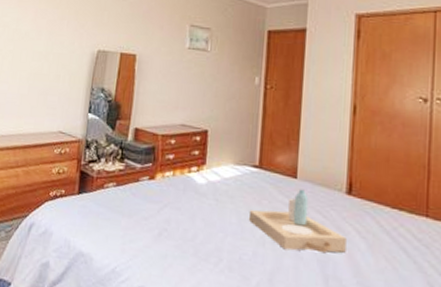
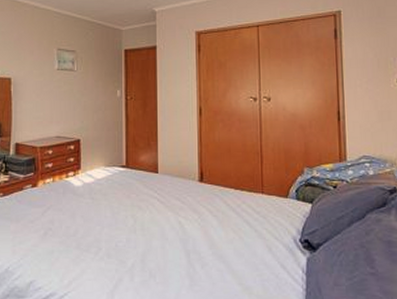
serving tray: present [248,189,347,253] -> none [120,181,202,234]

